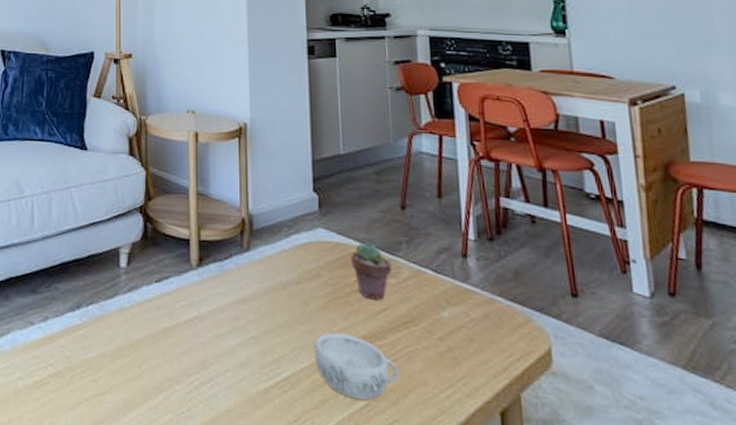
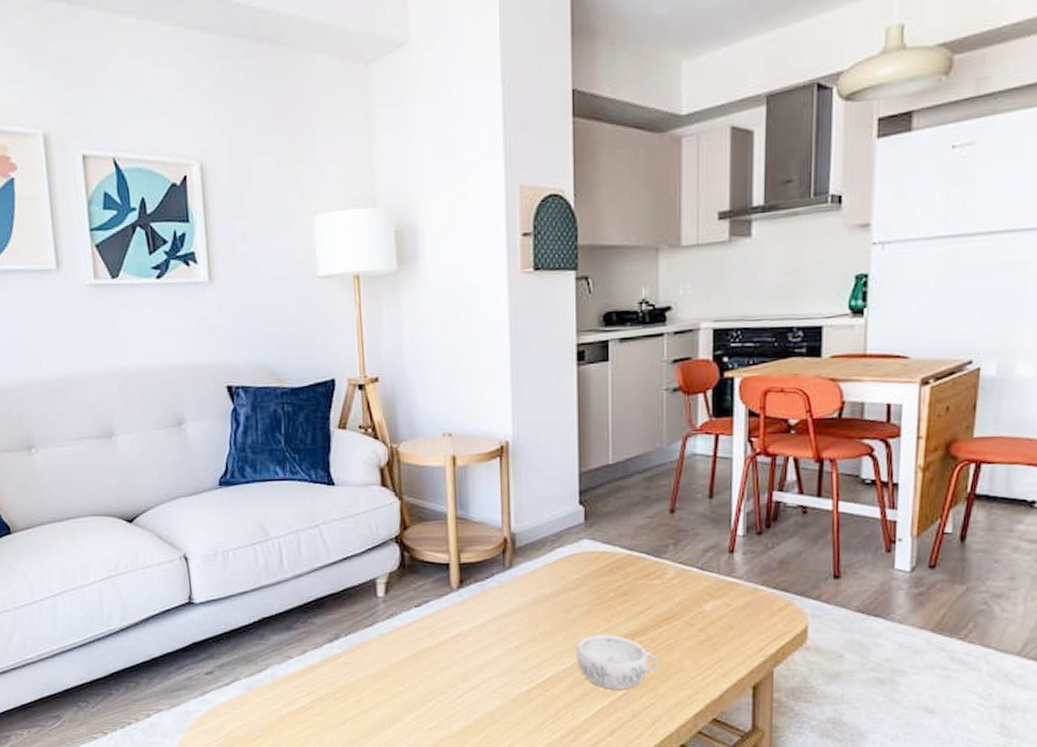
potted succulent: present [351,242,392,300] -> none [616,548,658,601]

